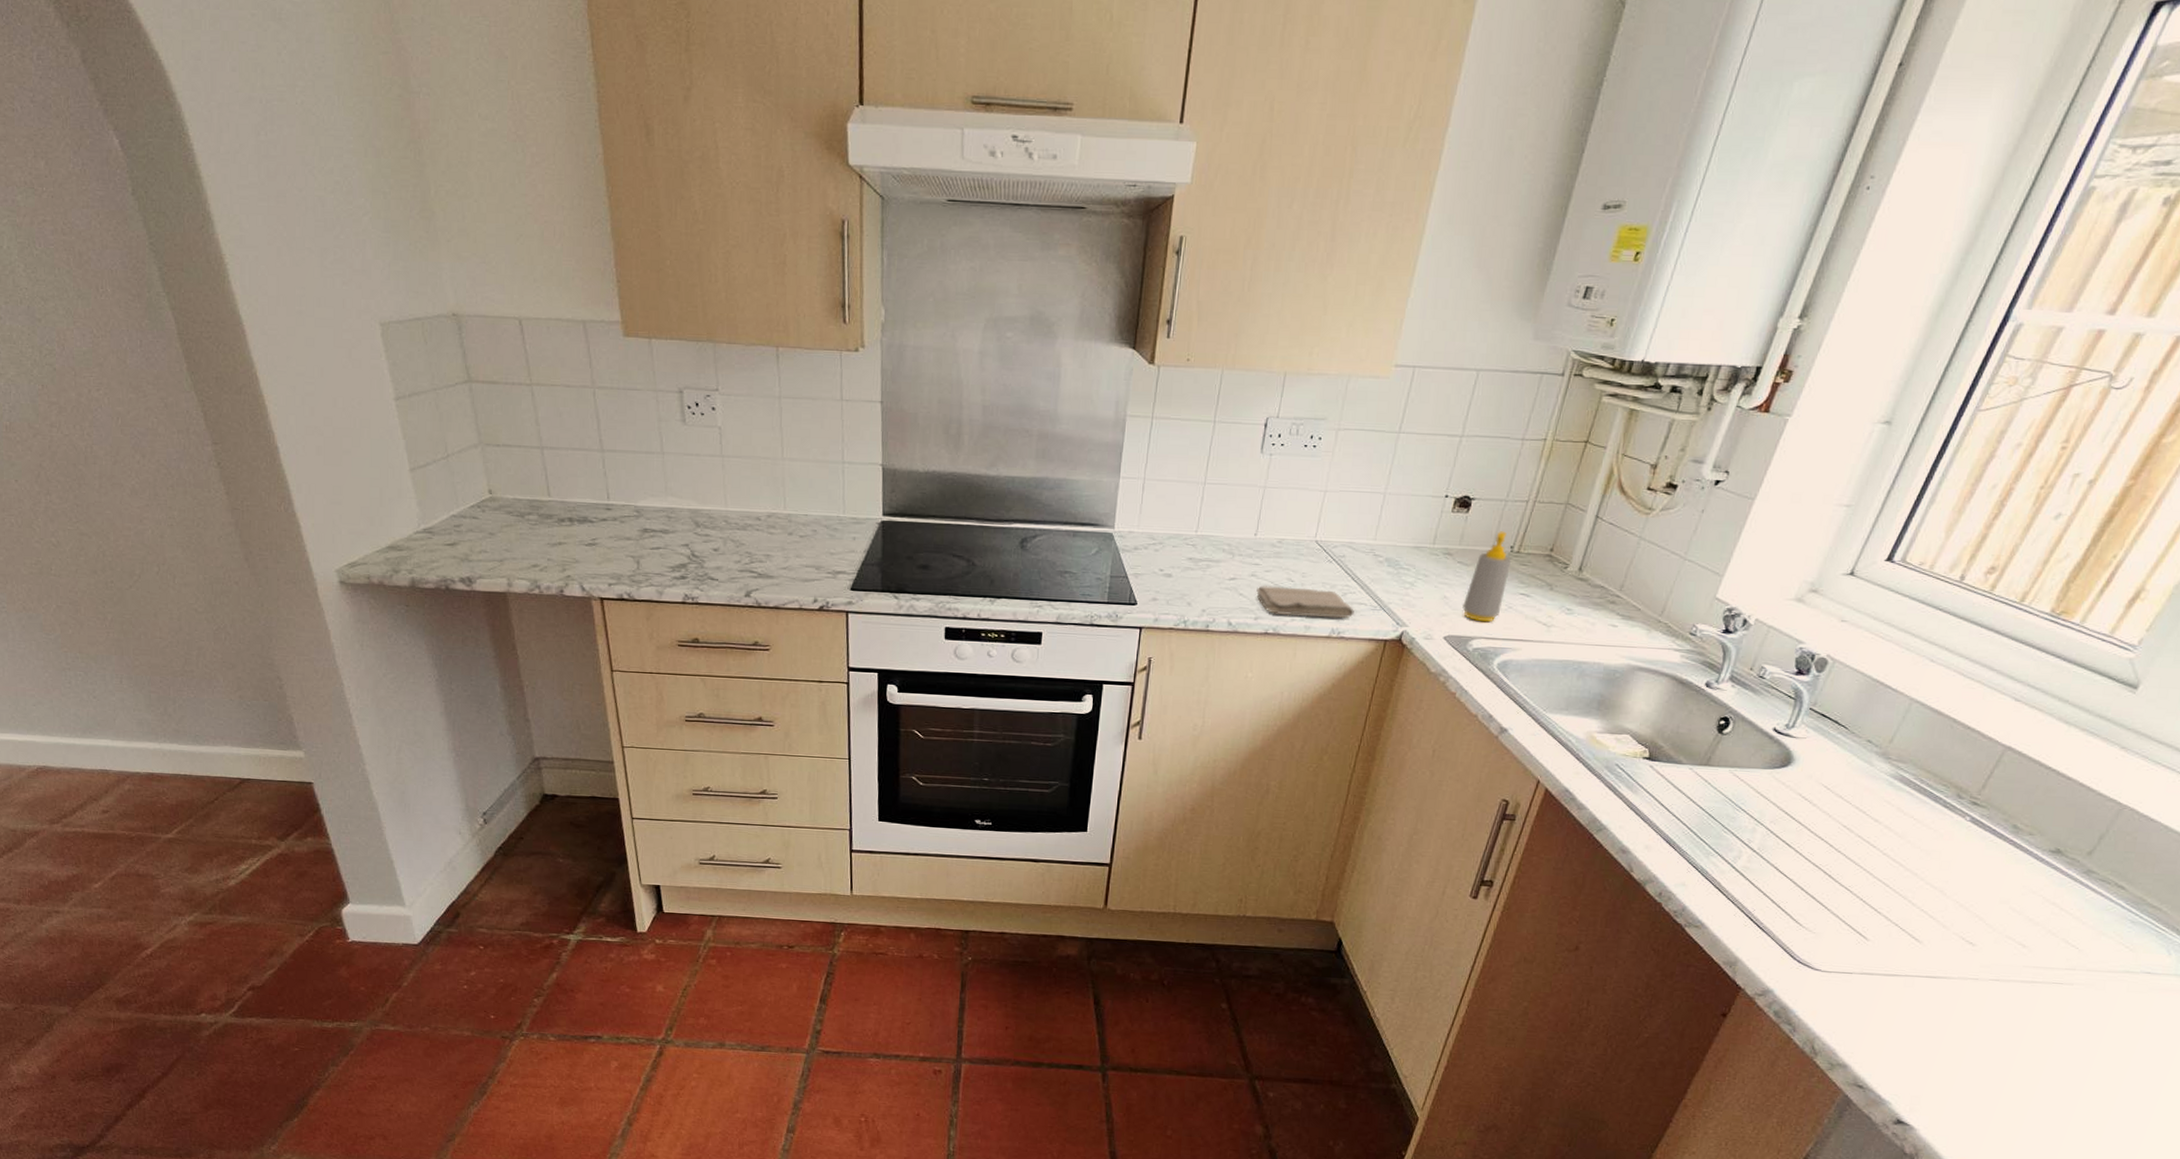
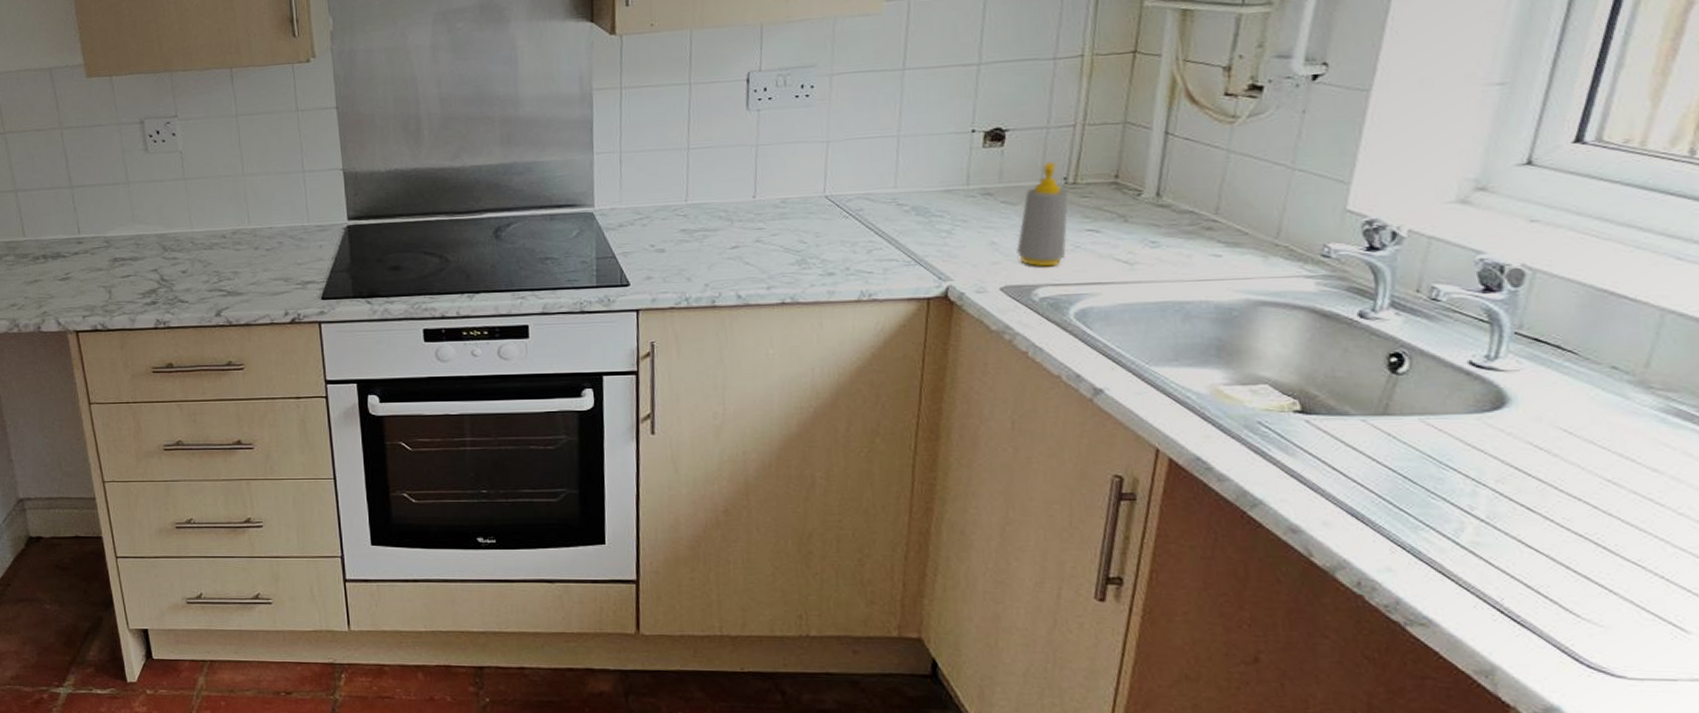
washcloth: present [1256,586,1354,619] -> none [764,249,885,282]

